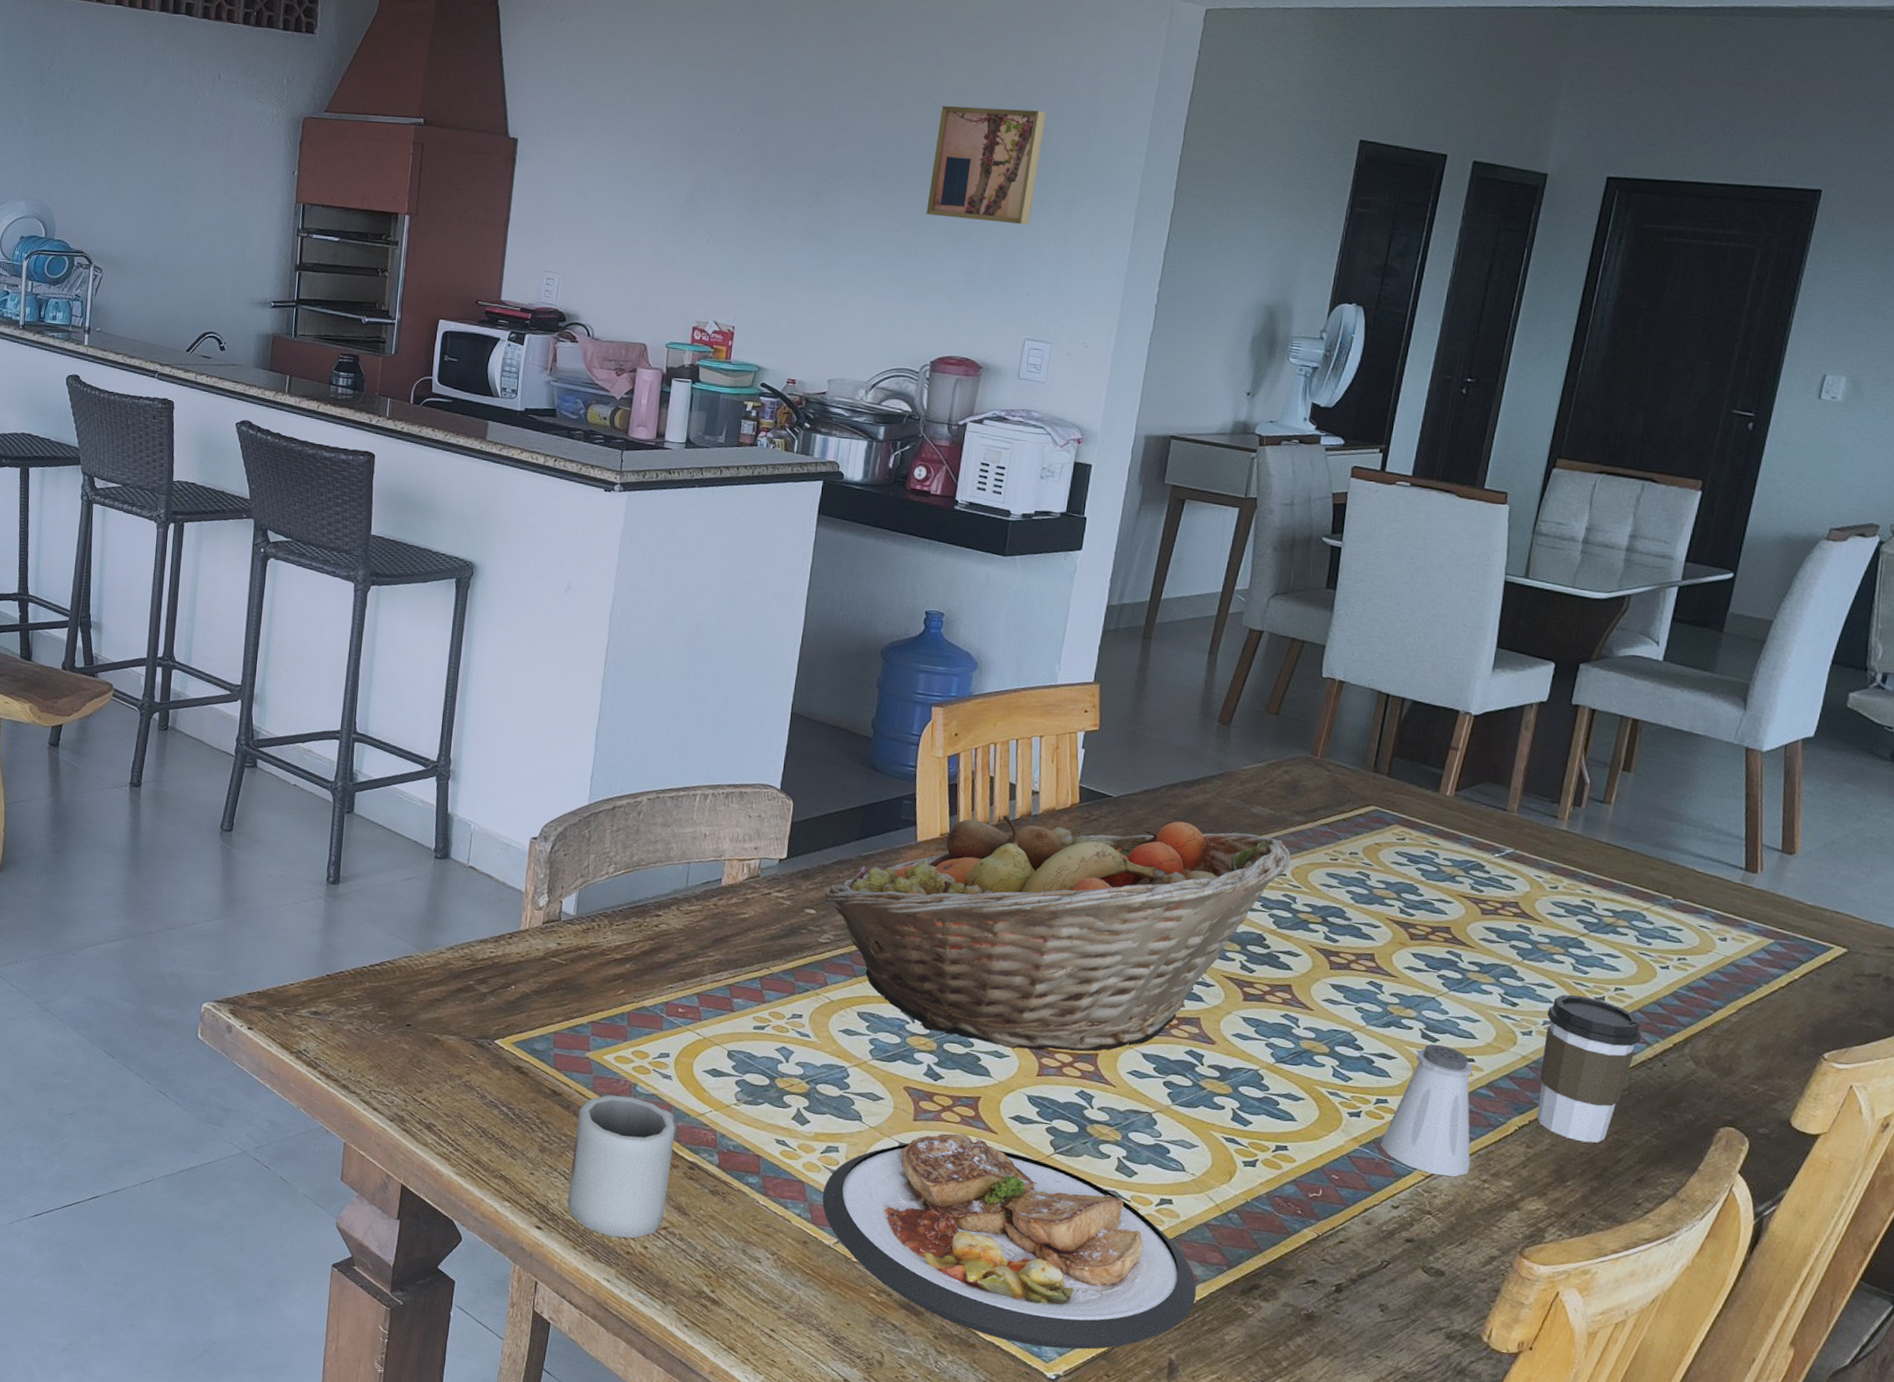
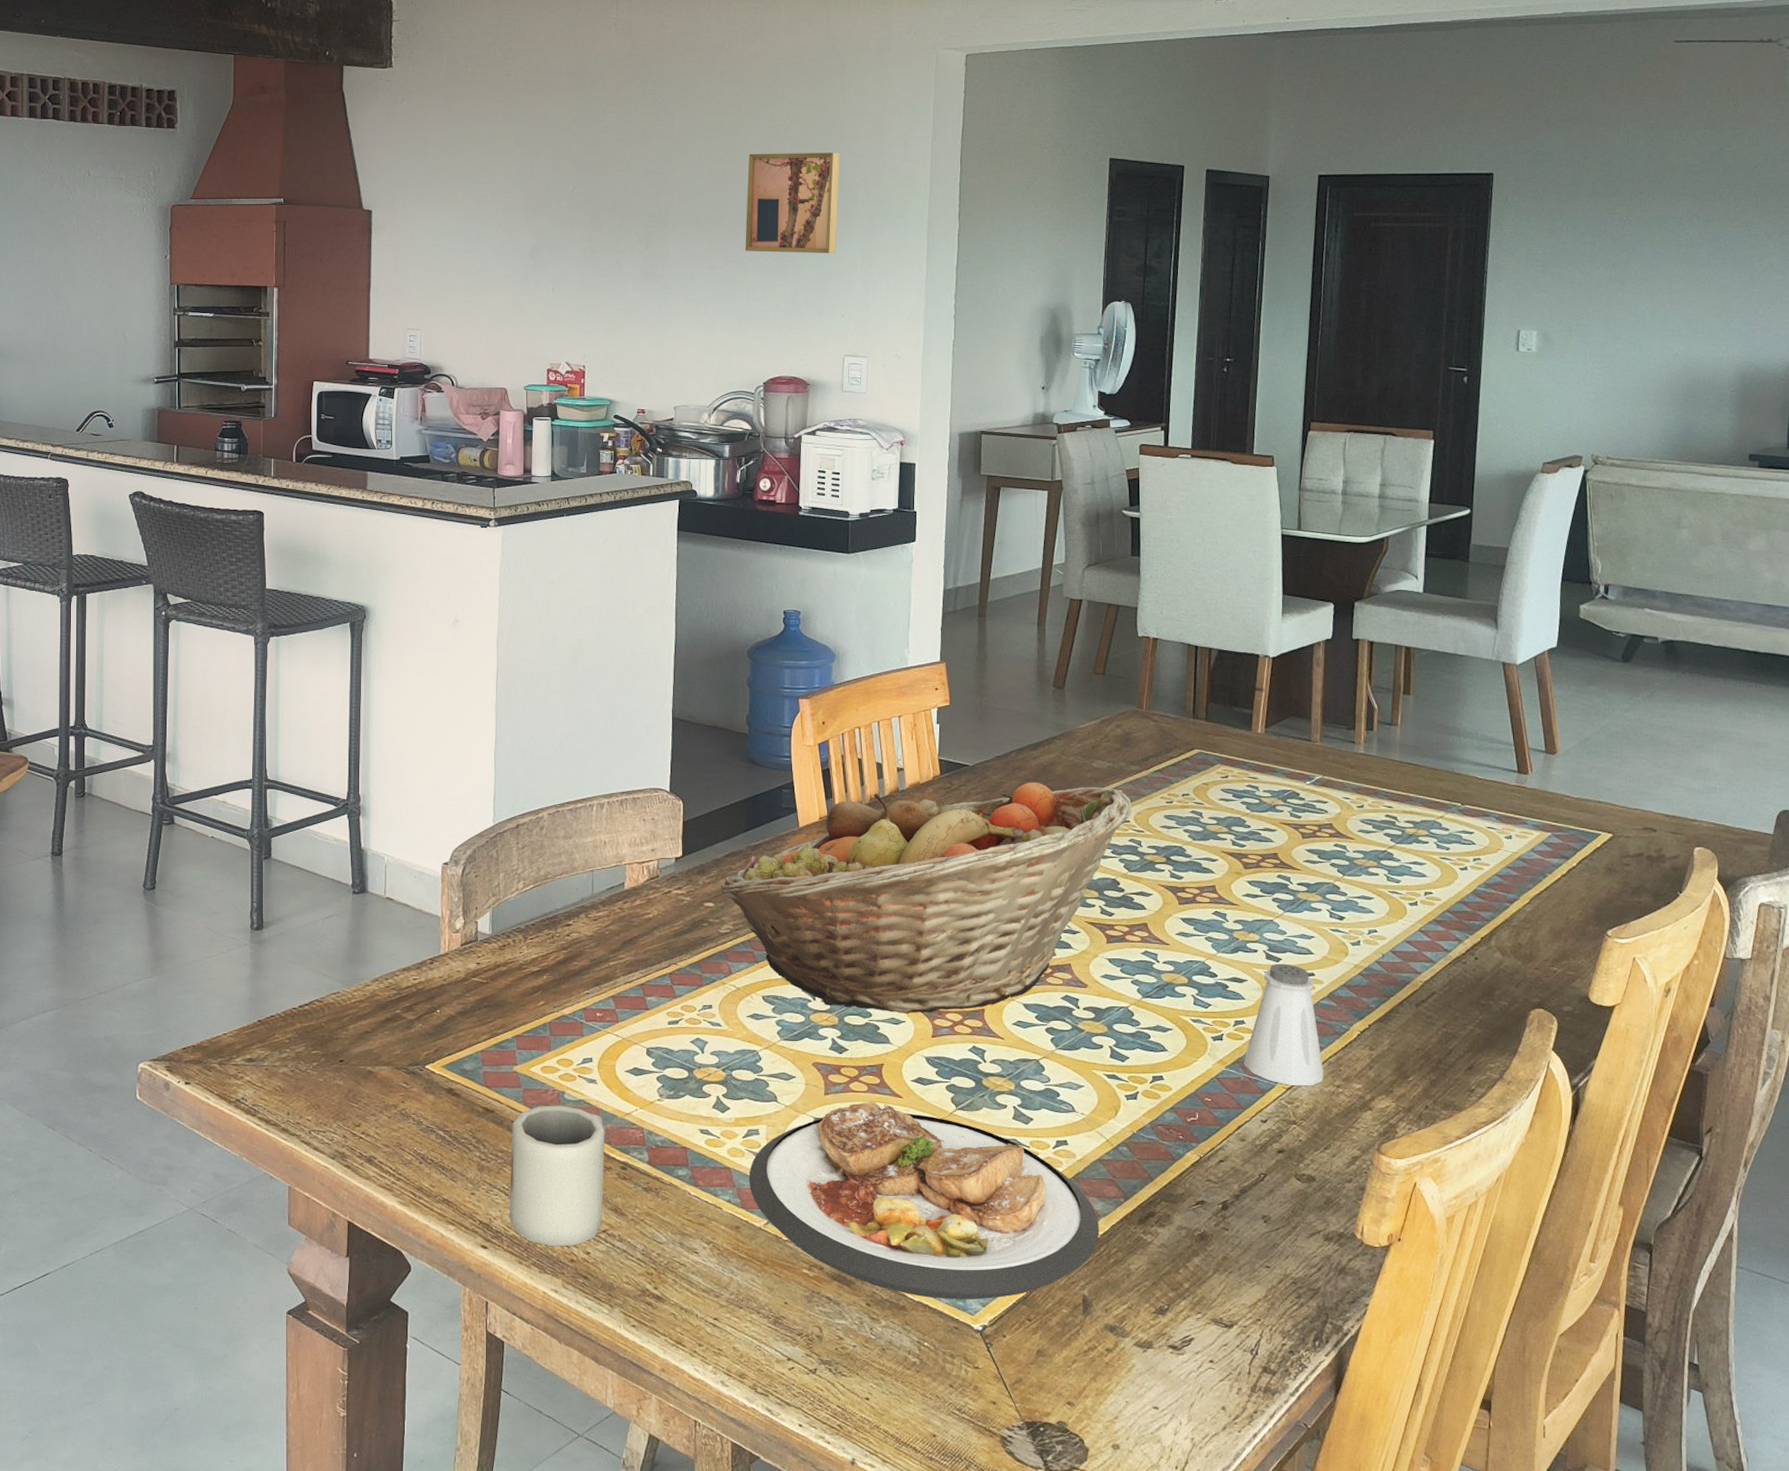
coffee cup: present [1536,994,1642,1143] -> none [1370,903,1453,1039]

